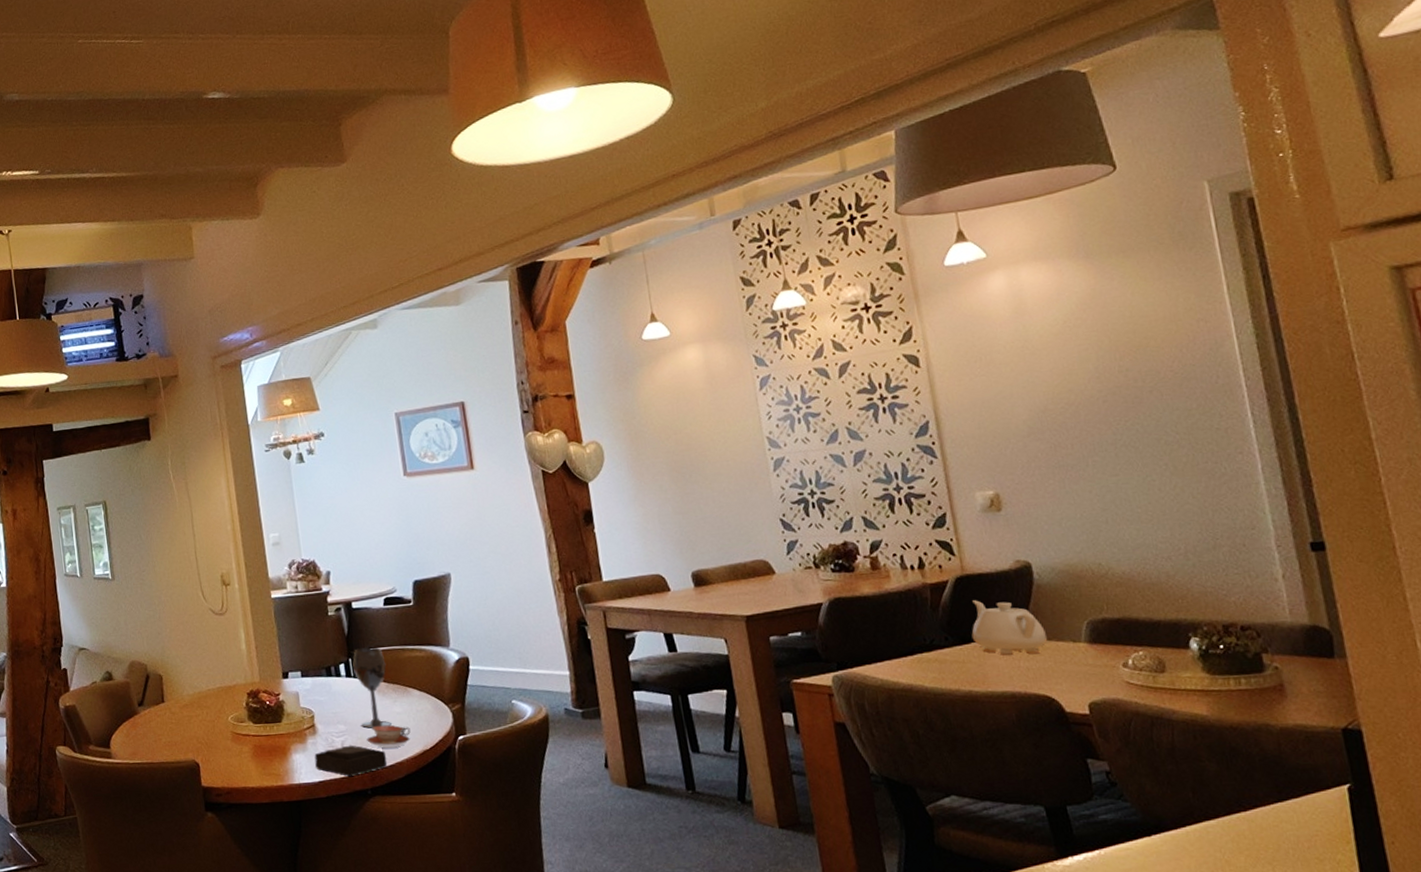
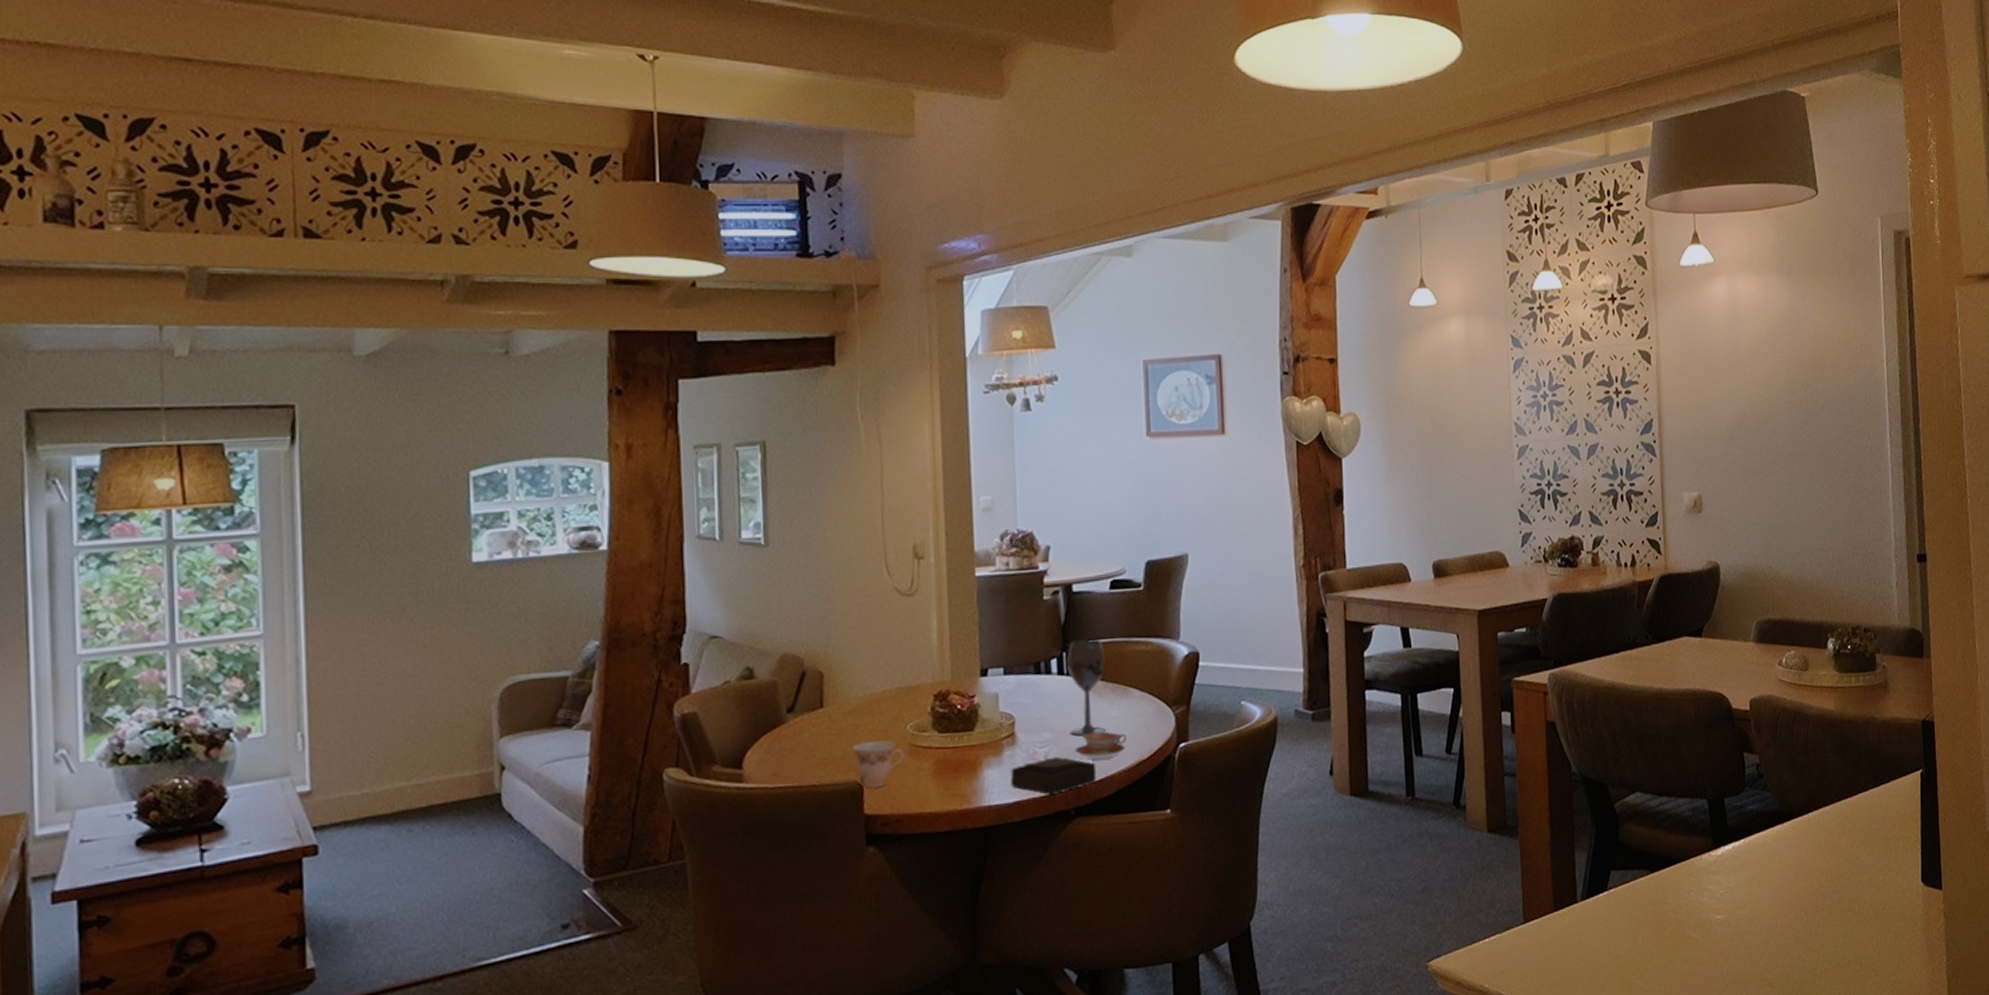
teacup: none [188,728,229,766] -> present [852,740,904,789]
teapot: present [971,600,1048,656] -> none [1667,599,1726,655]

